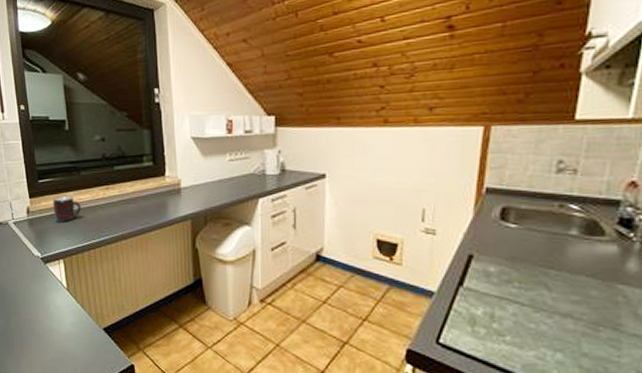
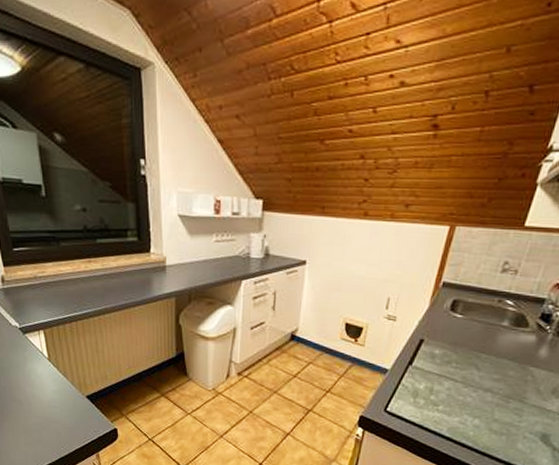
mug: present [53,196,82,222] -> none [30,267,62,294]

